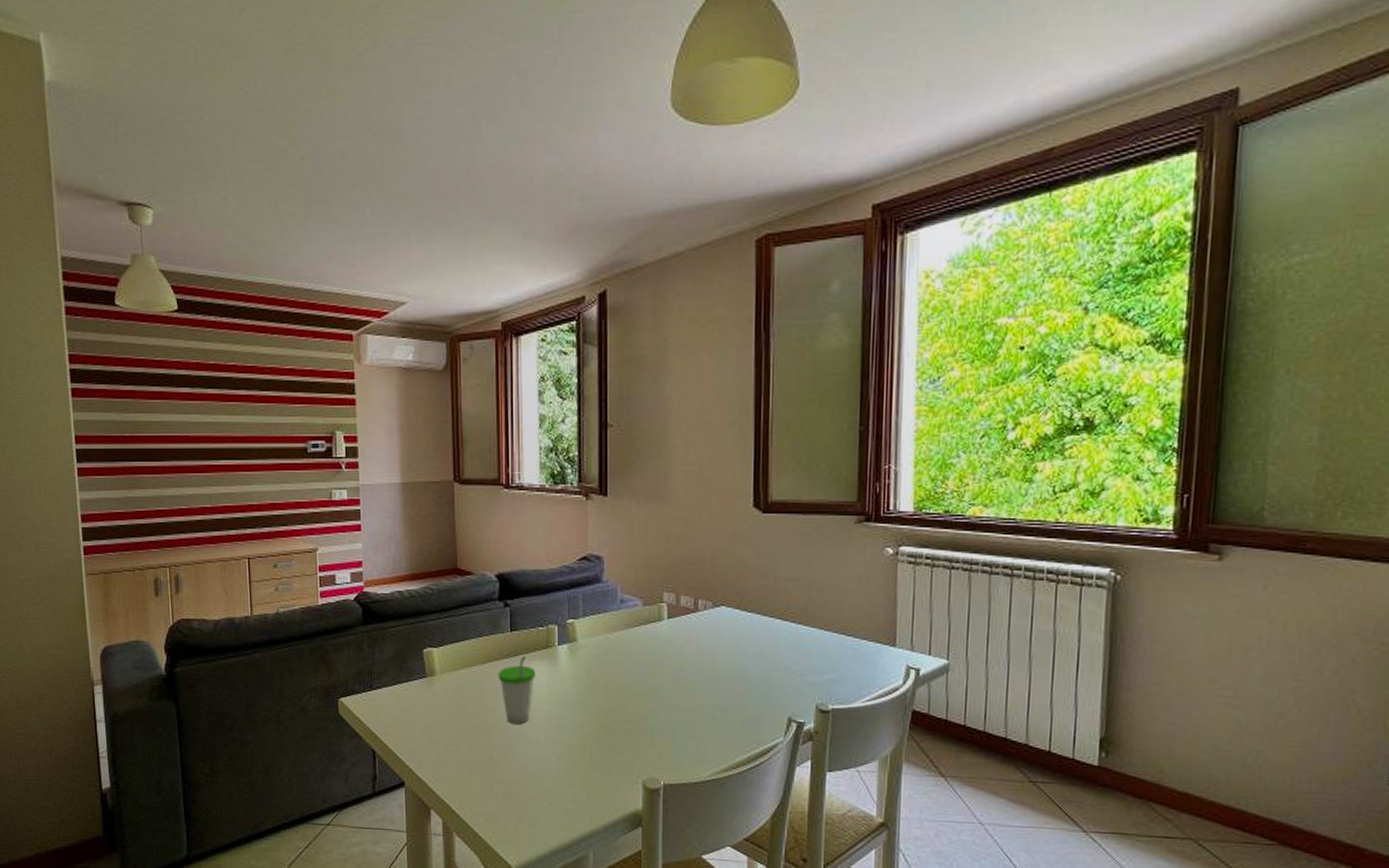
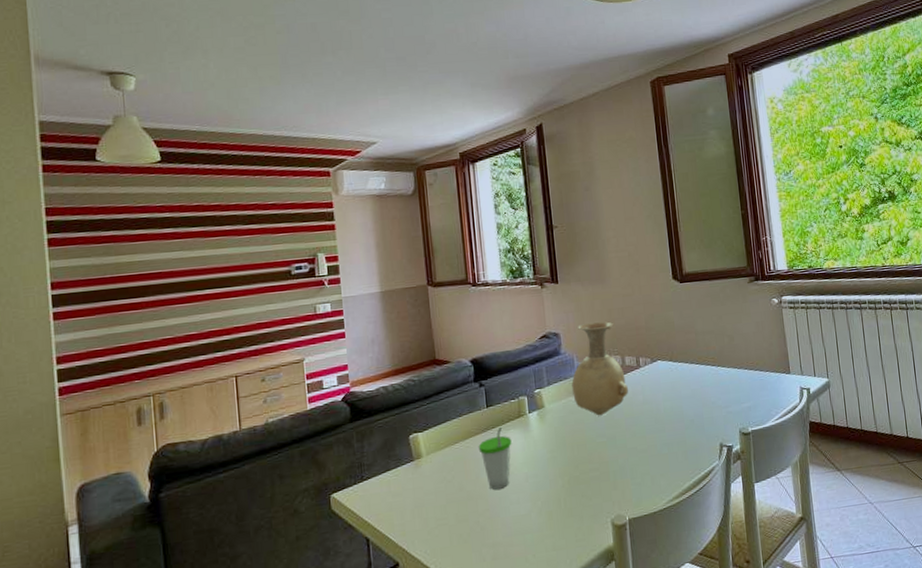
vase: none [612,548,680,661] -> present [572,321,628,416]

